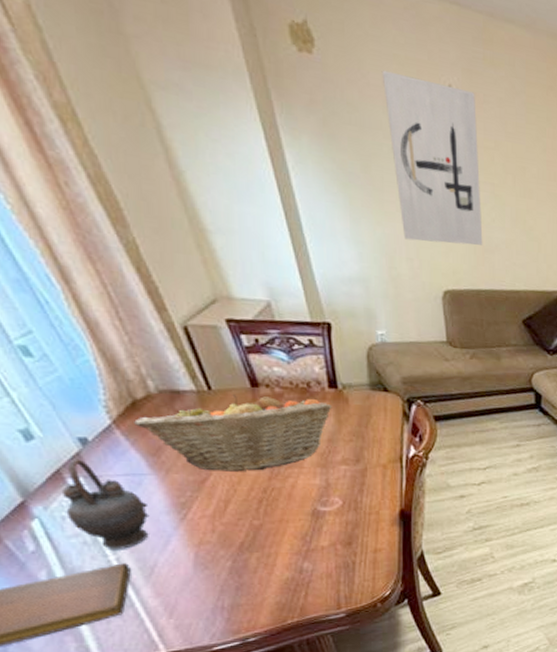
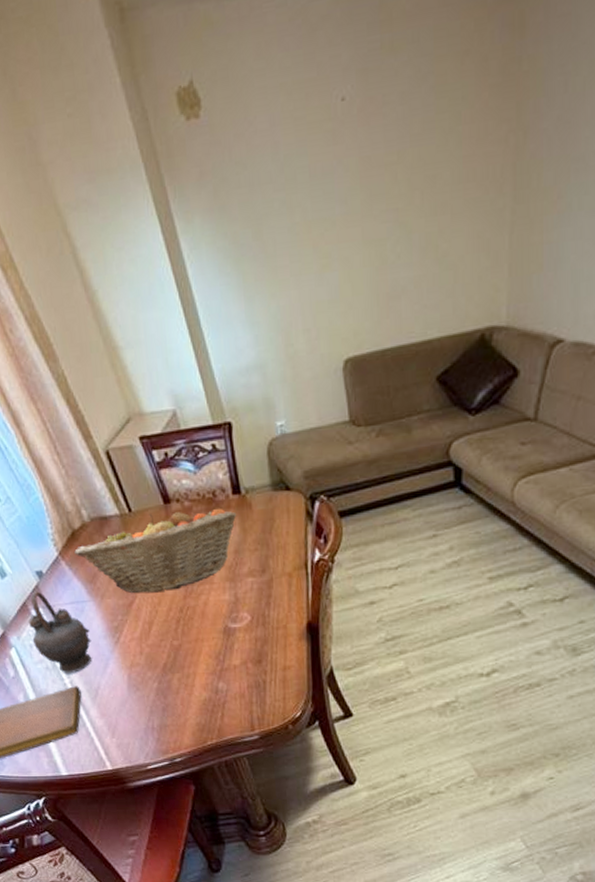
wall art: present [381,70,483,246] -> none [268,96,387,308]

